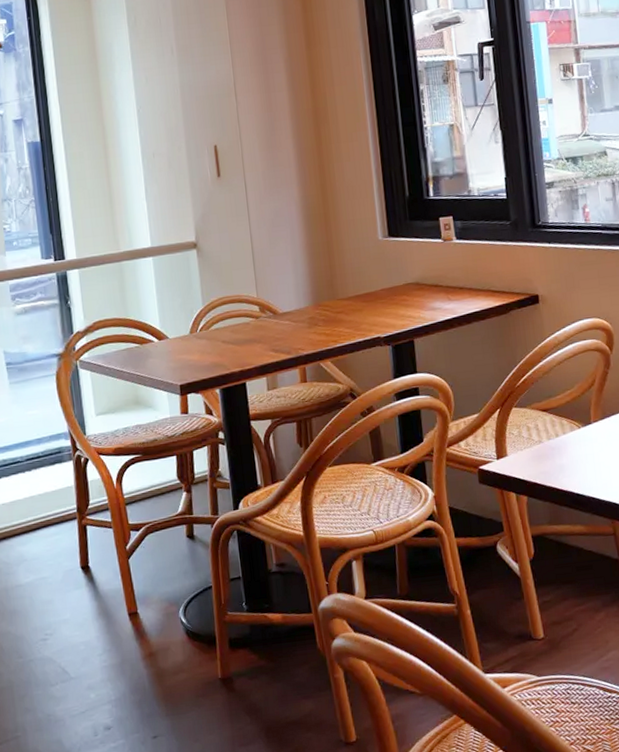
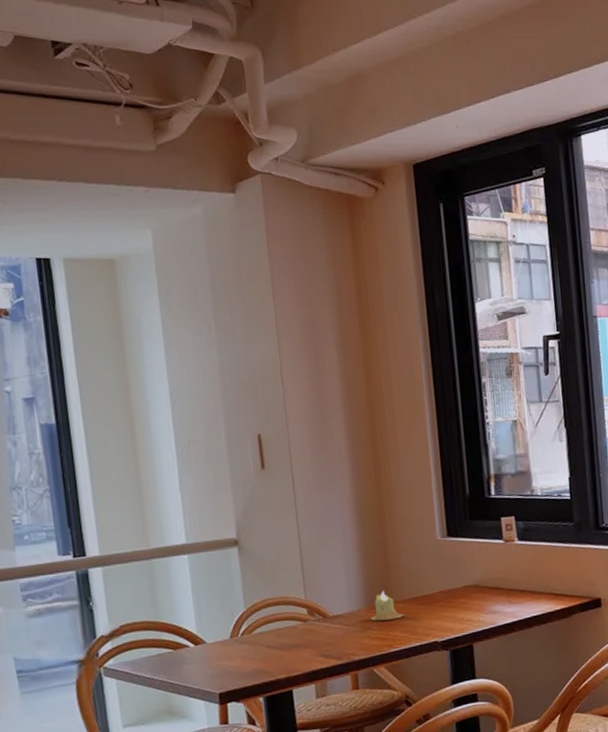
candle: none [317,288,349,318] -> present [370,590,405,621]

